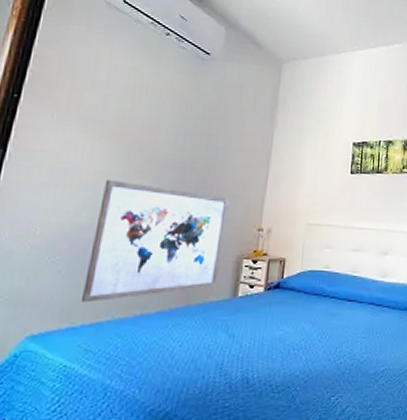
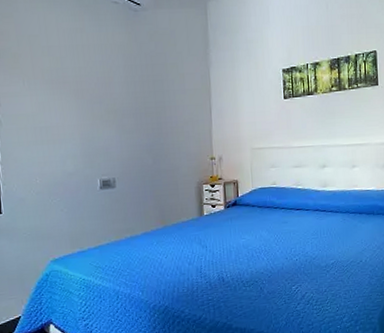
wall art: present [82,180,229,302] -> none [79,131,186,232]

